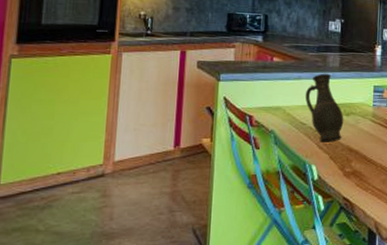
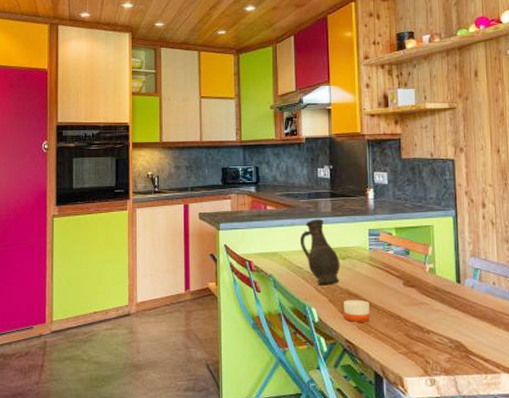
candle: none [343,156,369,179] -> present [344,299,370,322]

